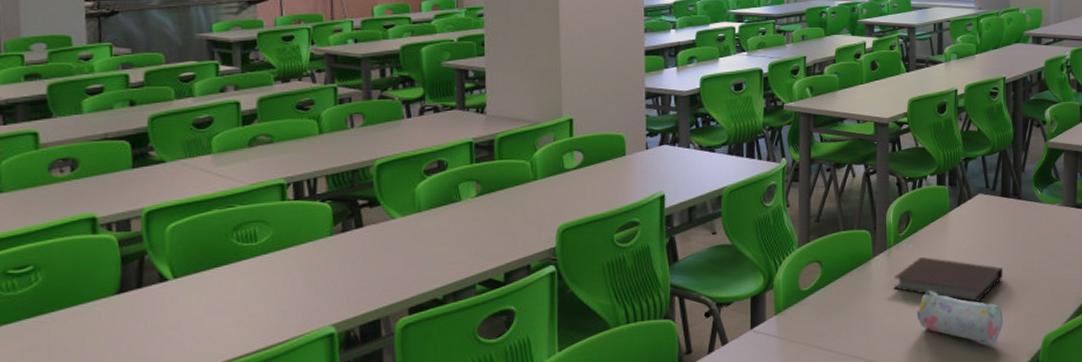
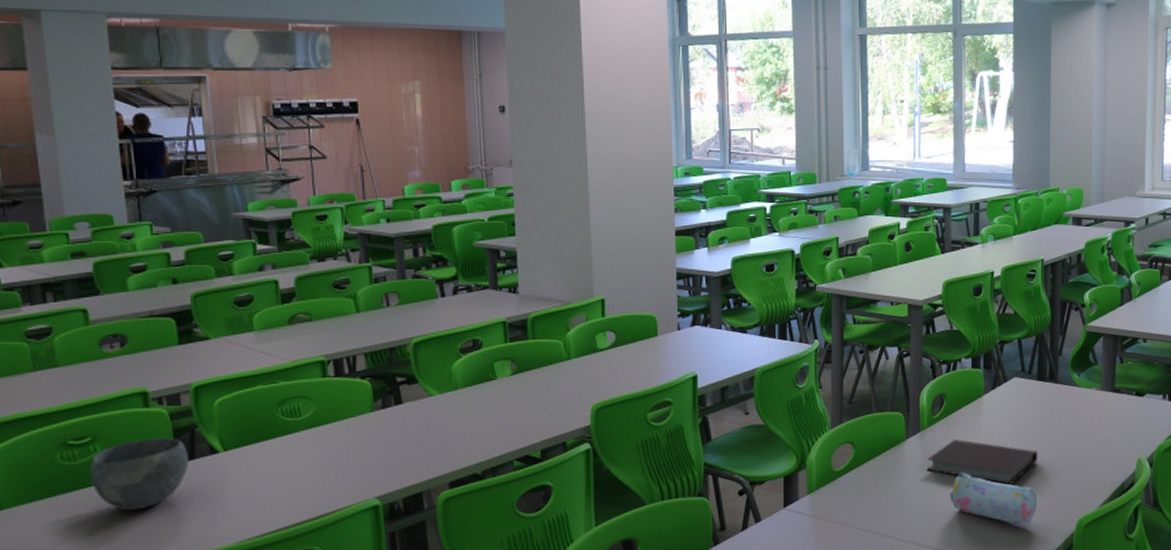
bowl: none [28,264,137,344] -> present [89,437,190,511]

